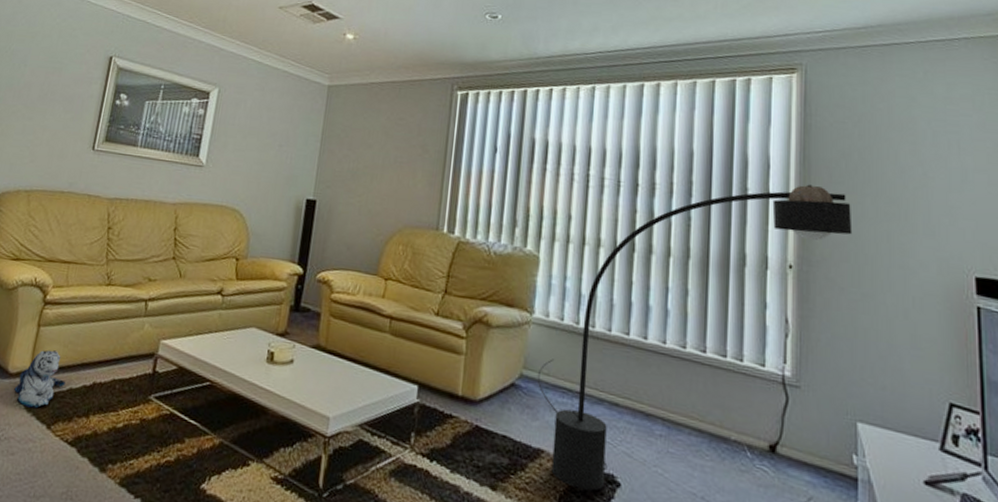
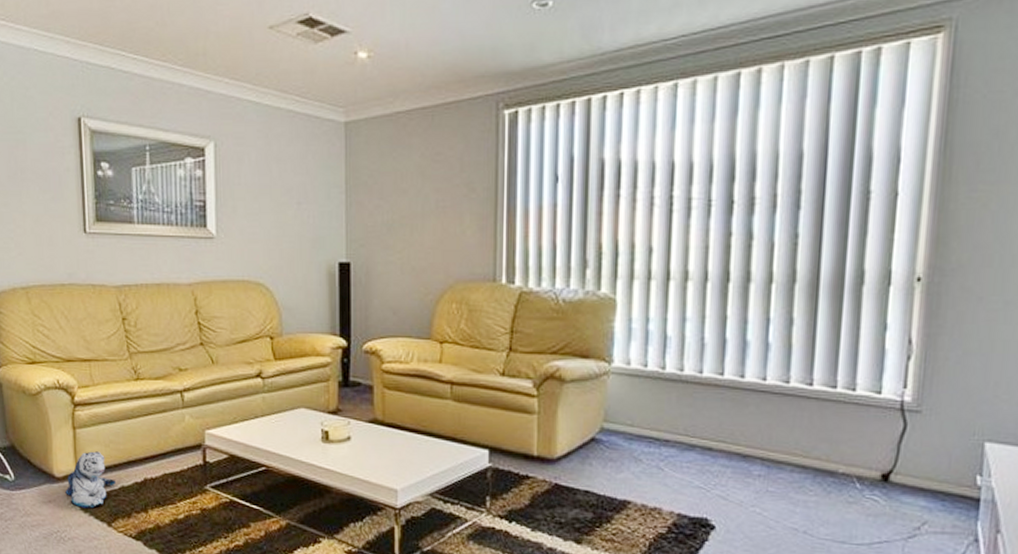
floor lamp: present [537,184,853,491] -> none [619,177,1001,536]

